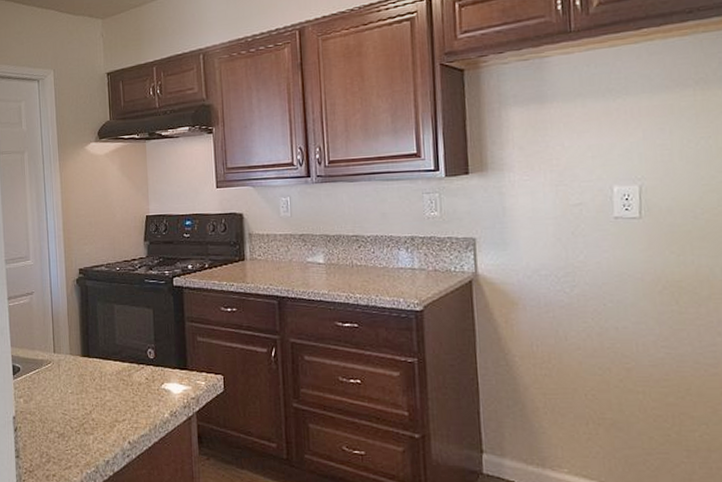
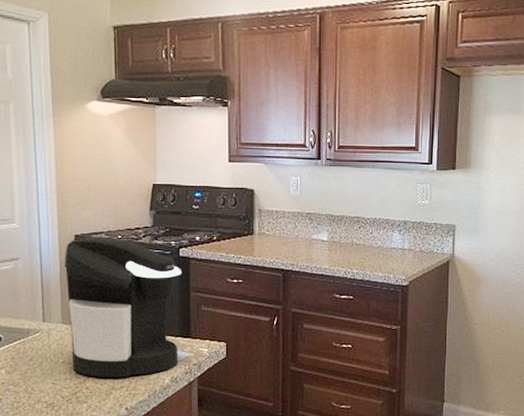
coffee maker: none [71,270,177,410] -> present [65,237,181,378]

